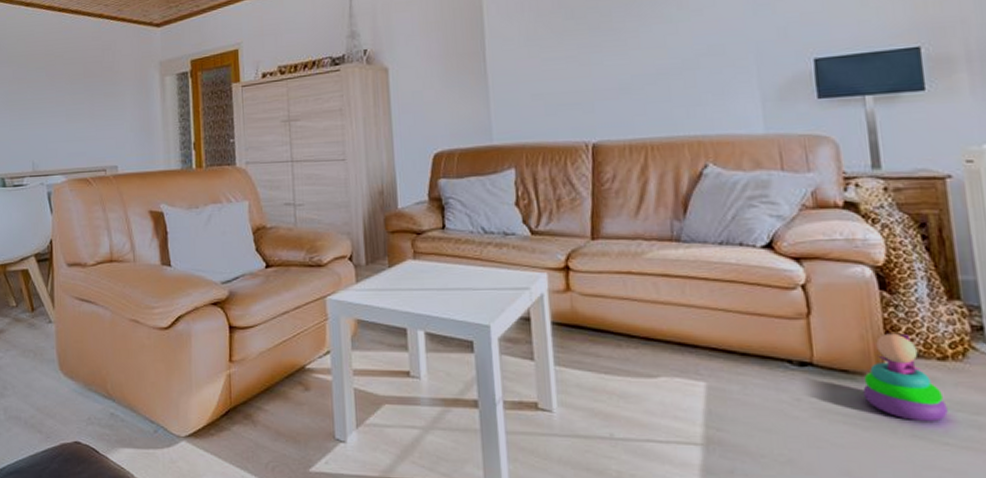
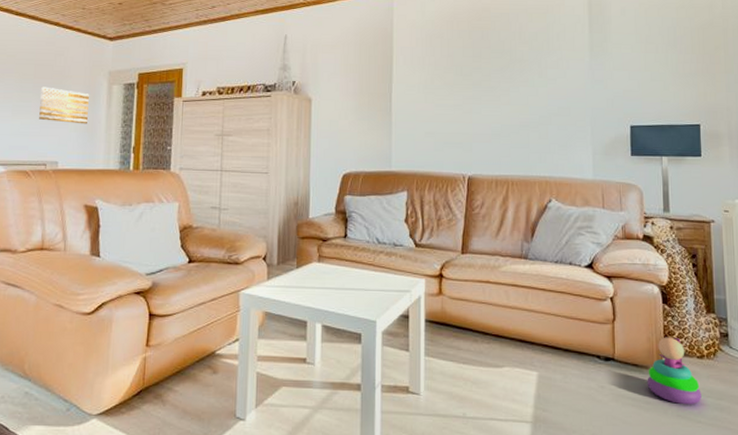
wall art: none [92,85,143,123] -> present [39,86,89,124]

